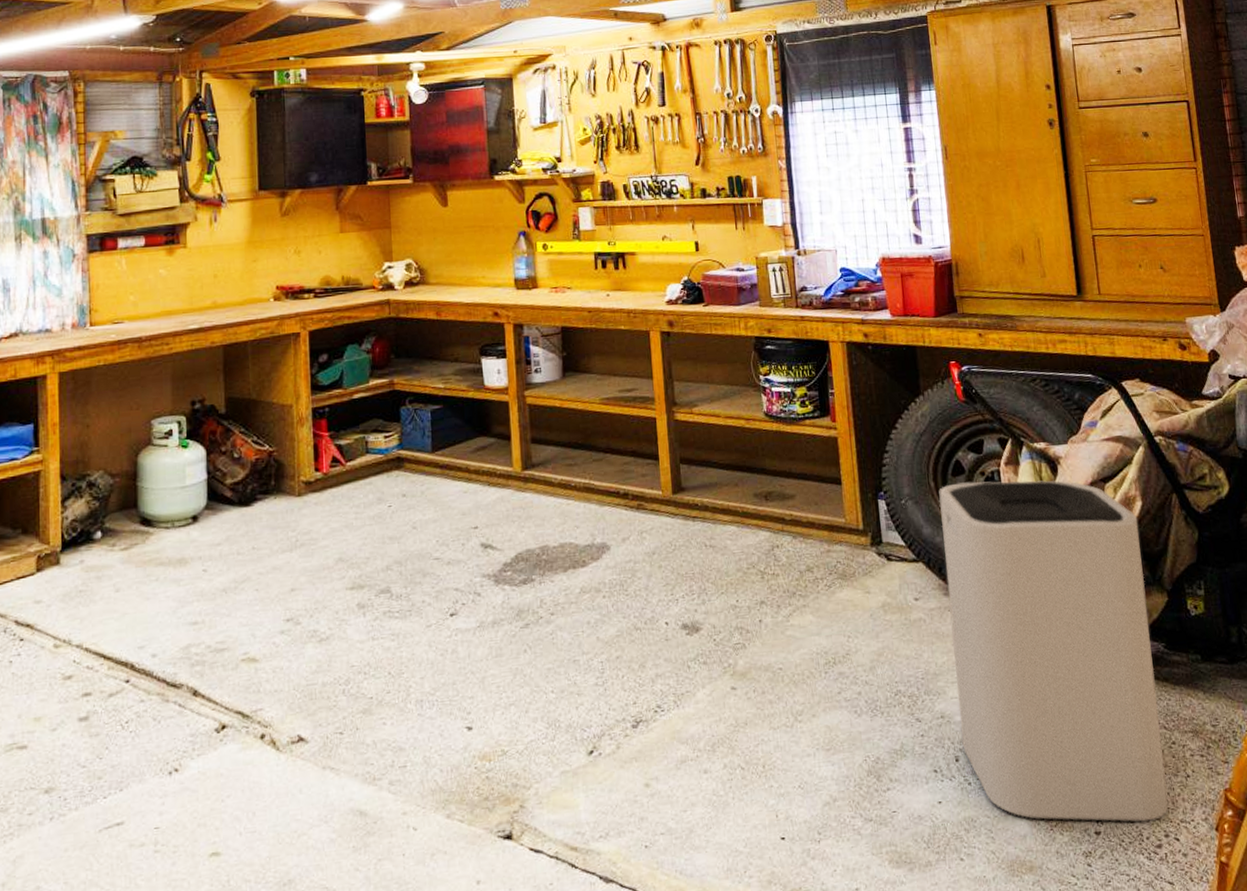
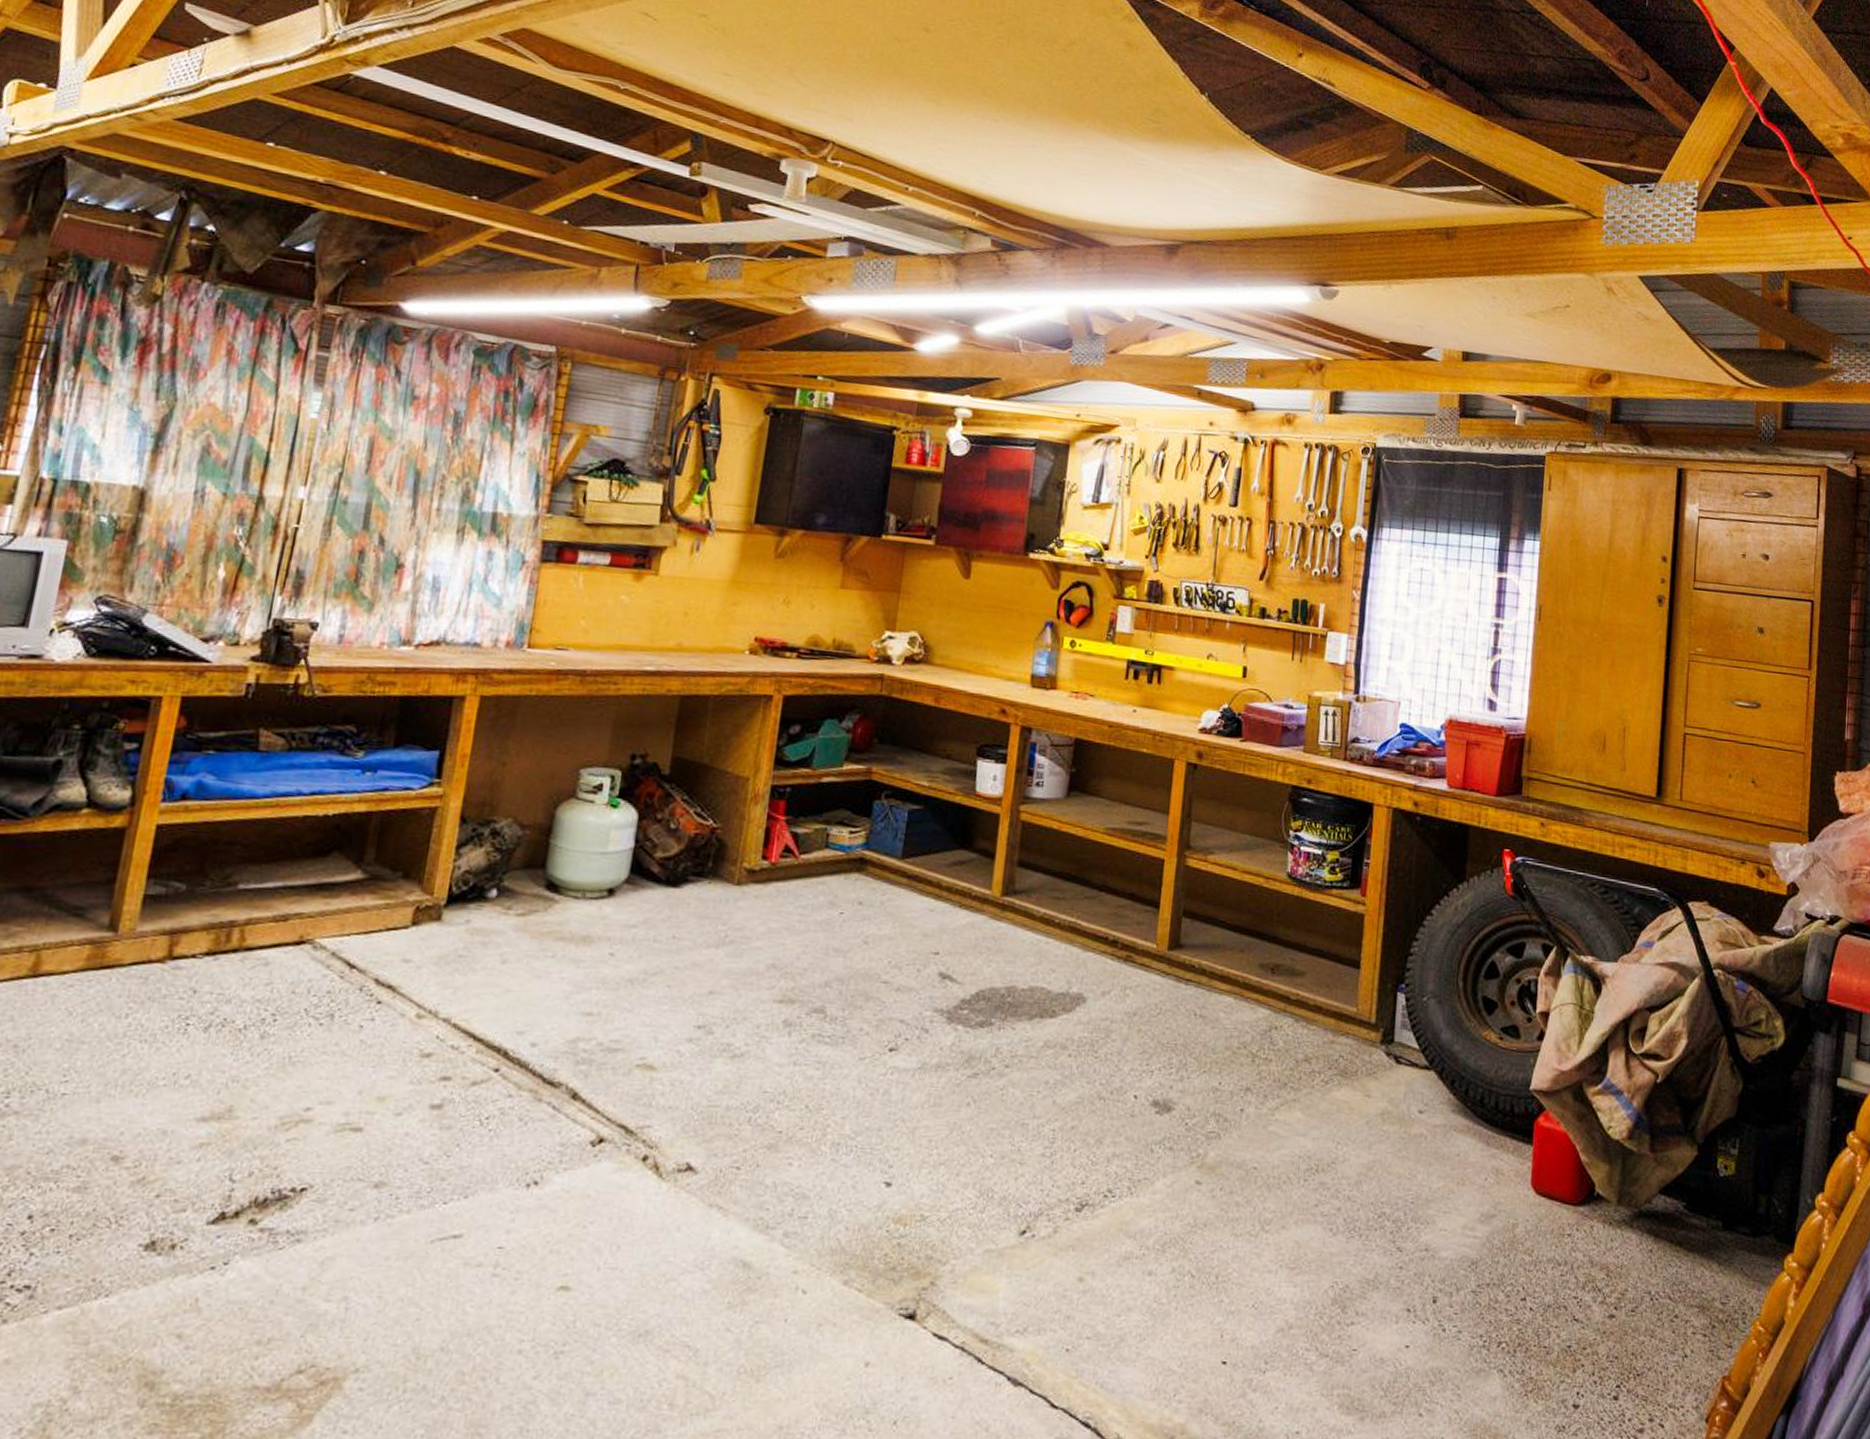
trash can: present [938,480,1169,823] -> none [1443,987,1680,1402]

